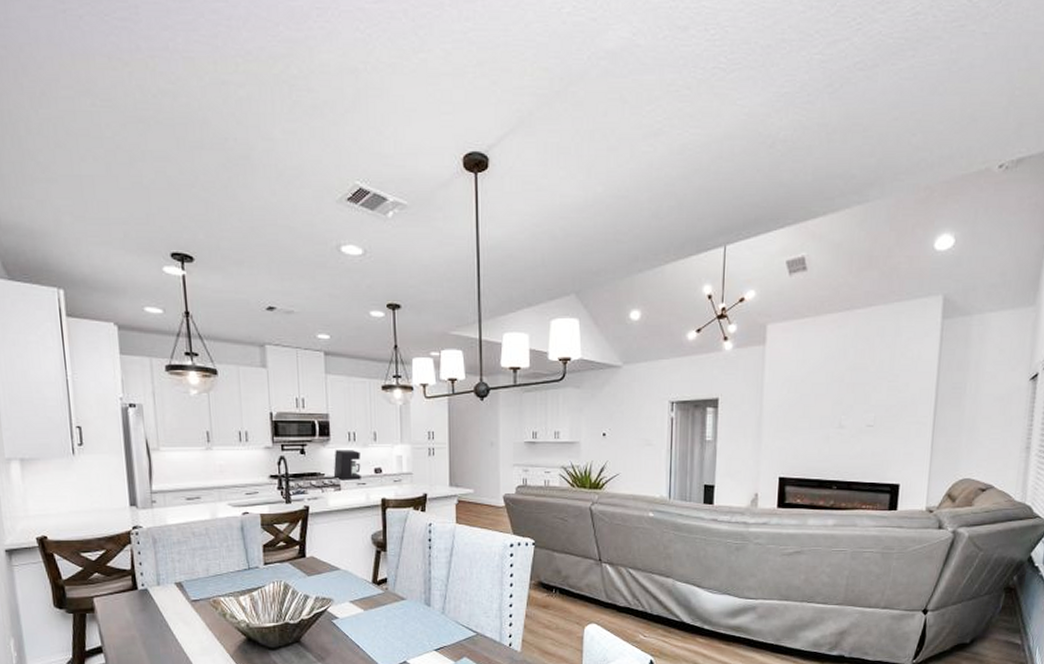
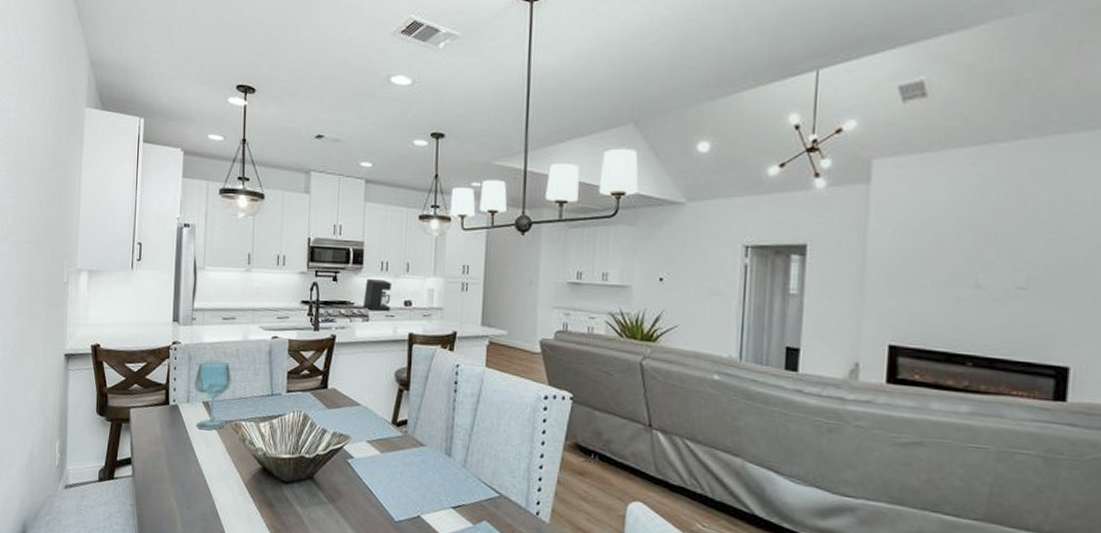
wine glass: none [162,541,205,610] -> present [193,361,232,431]

